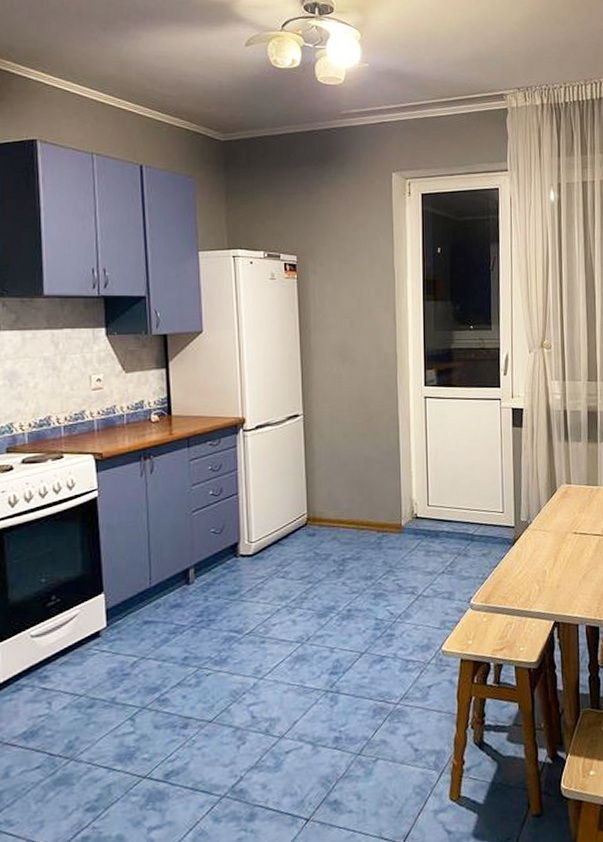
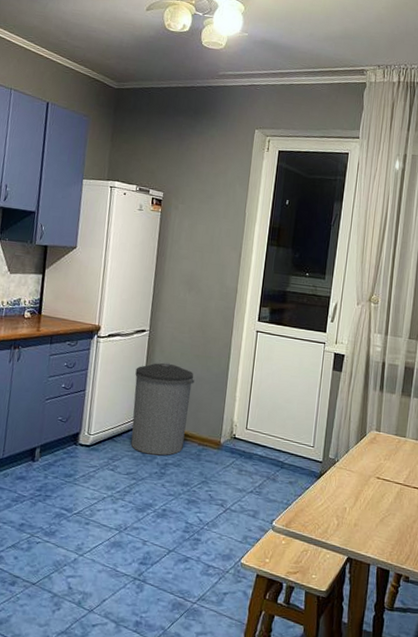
trash can: none [294,447,363,553] -> present [130,362,195,456]

